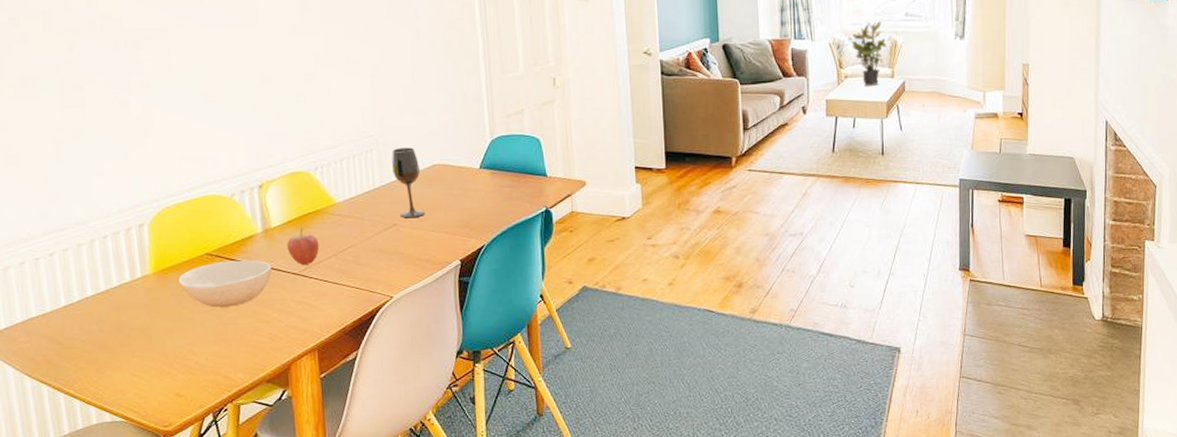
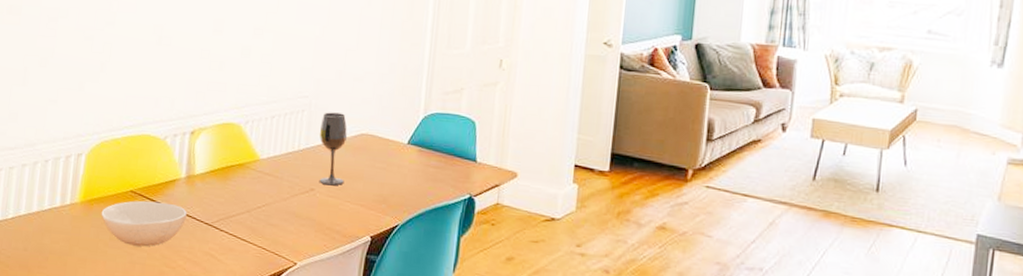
fruit: present [287,228,320,265] -> none [205,179,236,217]
potted plant: present [851,21,886,88] -> none [853,35,898,111]

